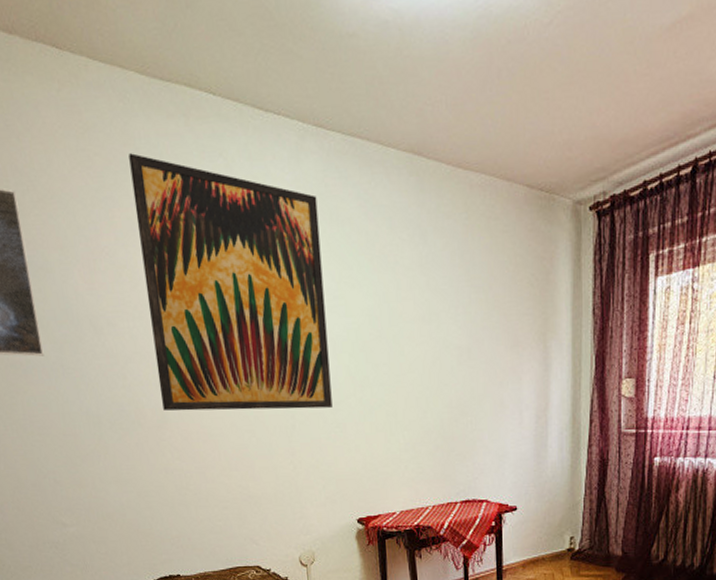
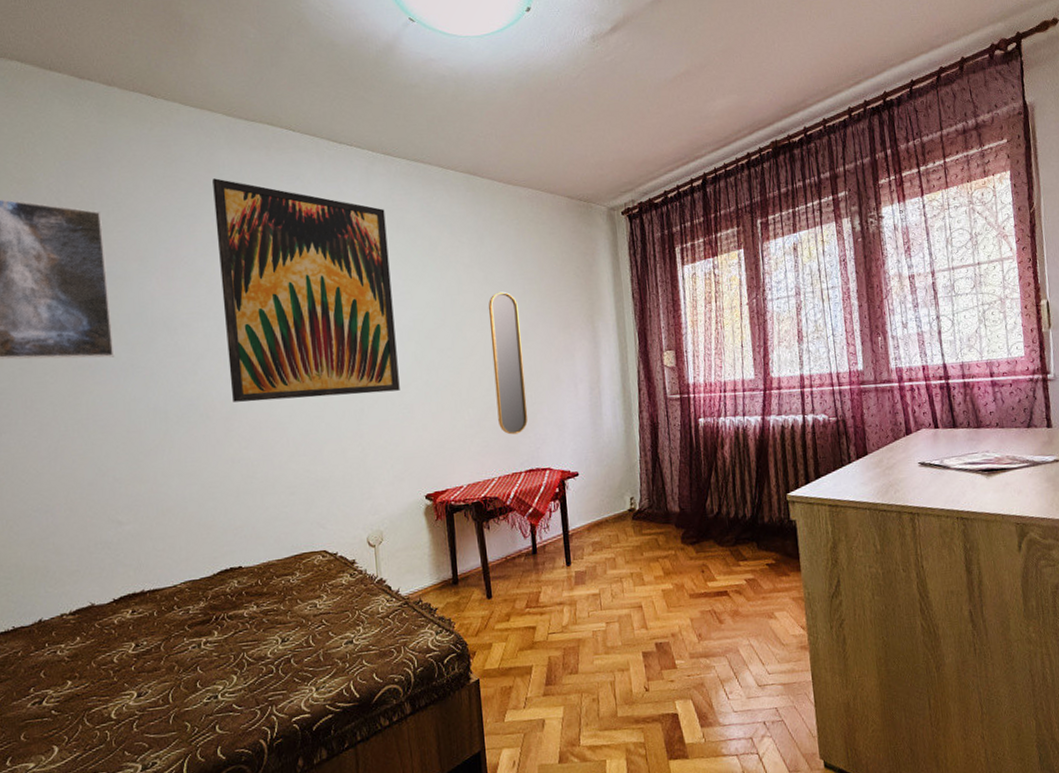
home mirror: none [429,300,467,462] -> present [488,291,528,435]

